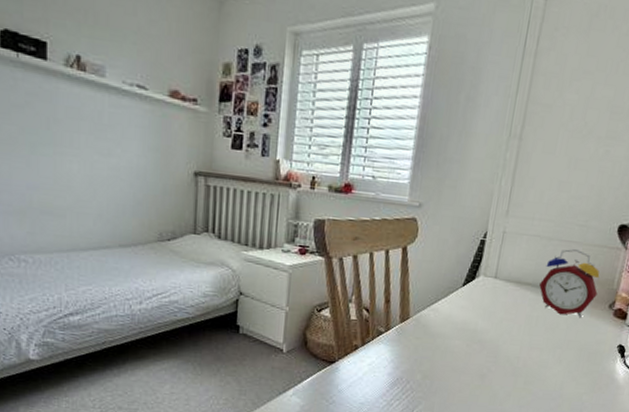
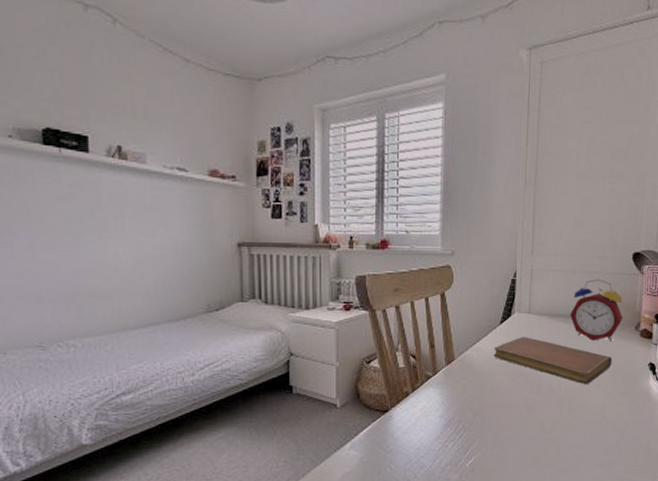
notebook: none [451,302,579,360] -> present [493,337,612,385]

